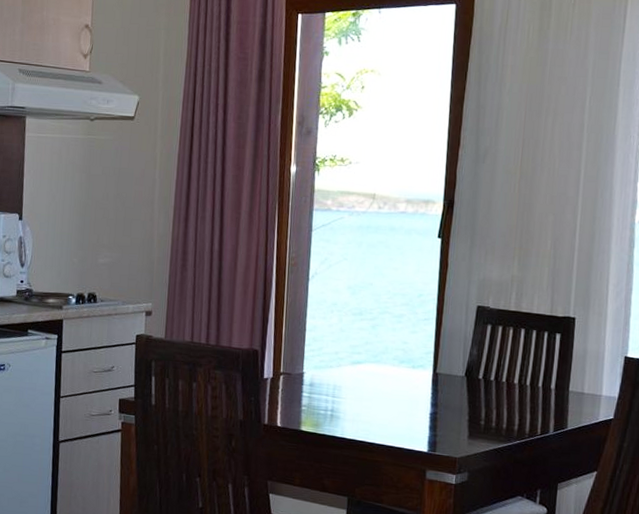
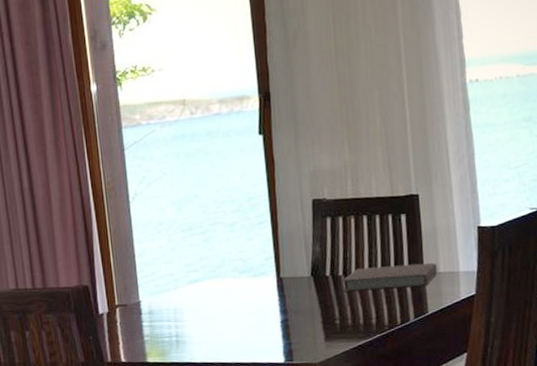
notebook: none [491,376,583,404] -> present [342,262,438,292]

